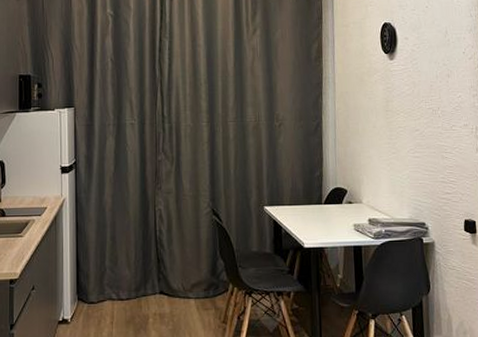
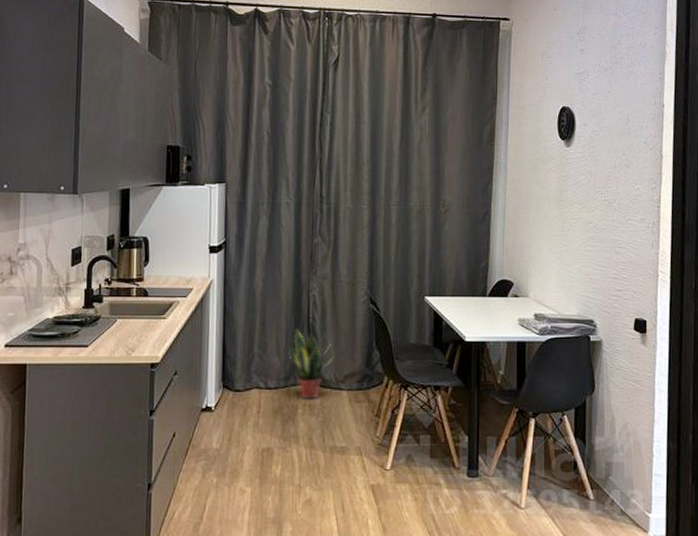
potted plant: none [138,241,181,309] -> present [289,328,334,399]

